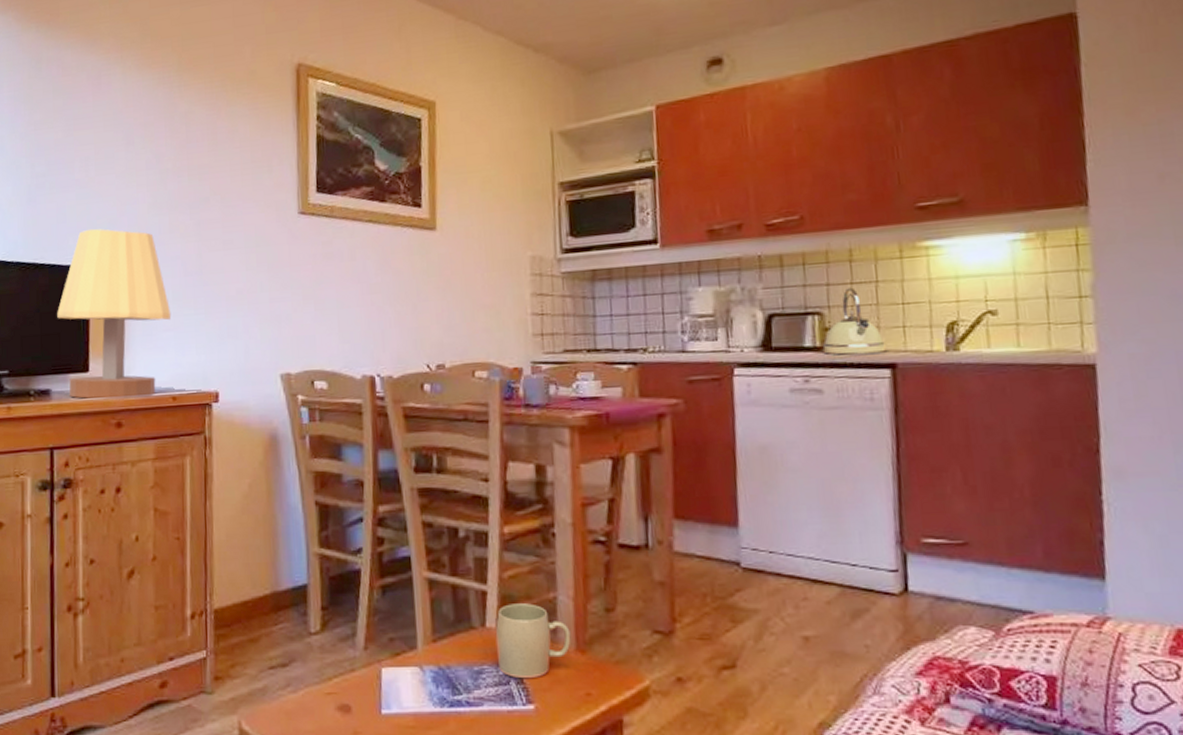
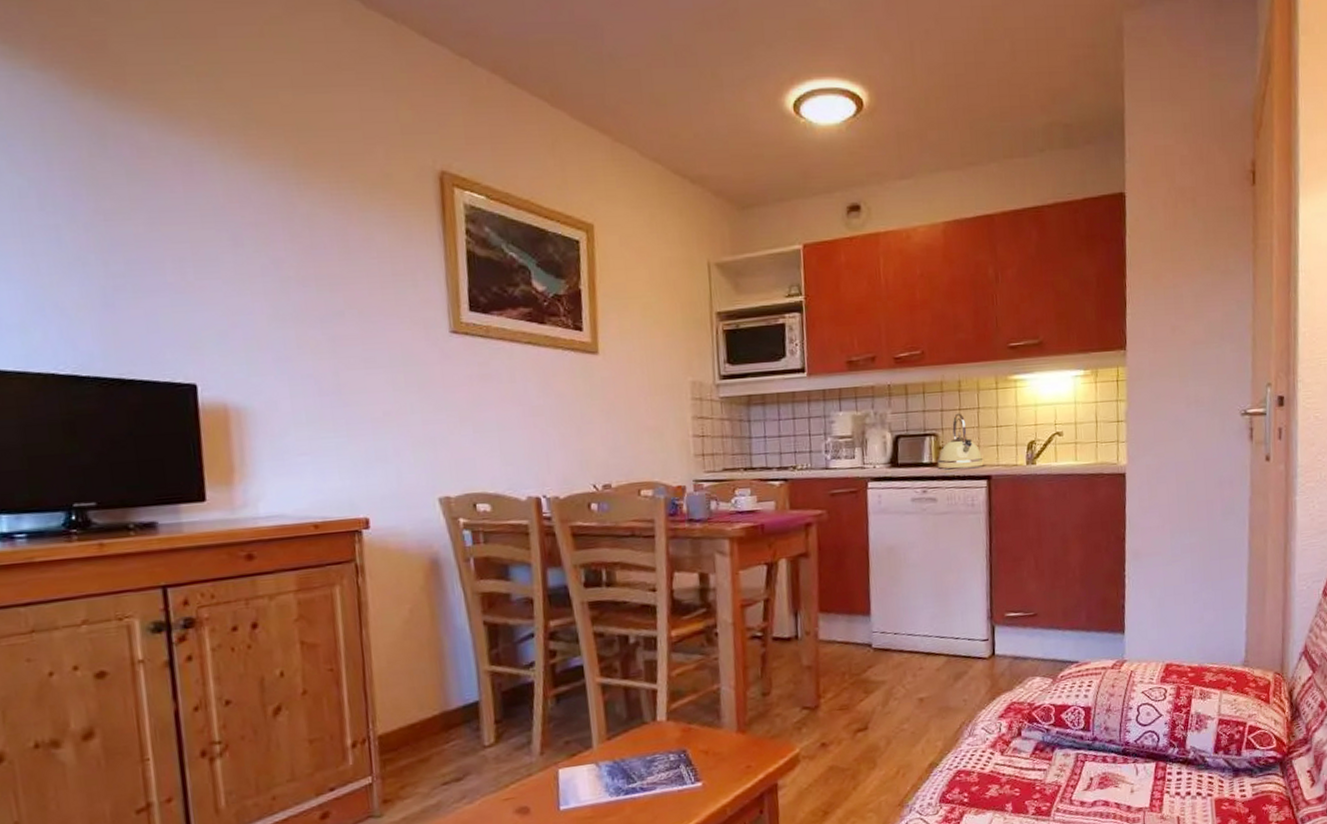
table lamp: present [57,228,172,399] -> none [157,341,307,531]
mug: present [495,603,571,679] -> none [665,696,733,762]

